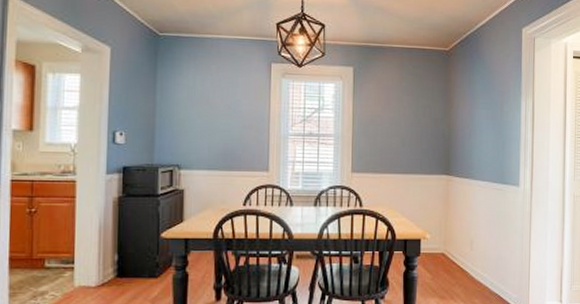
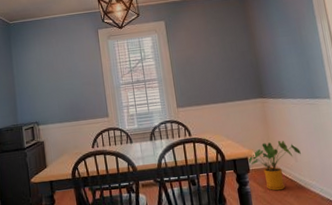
house plant: none [420,224,478,279] -> present [248,140,301,191]

